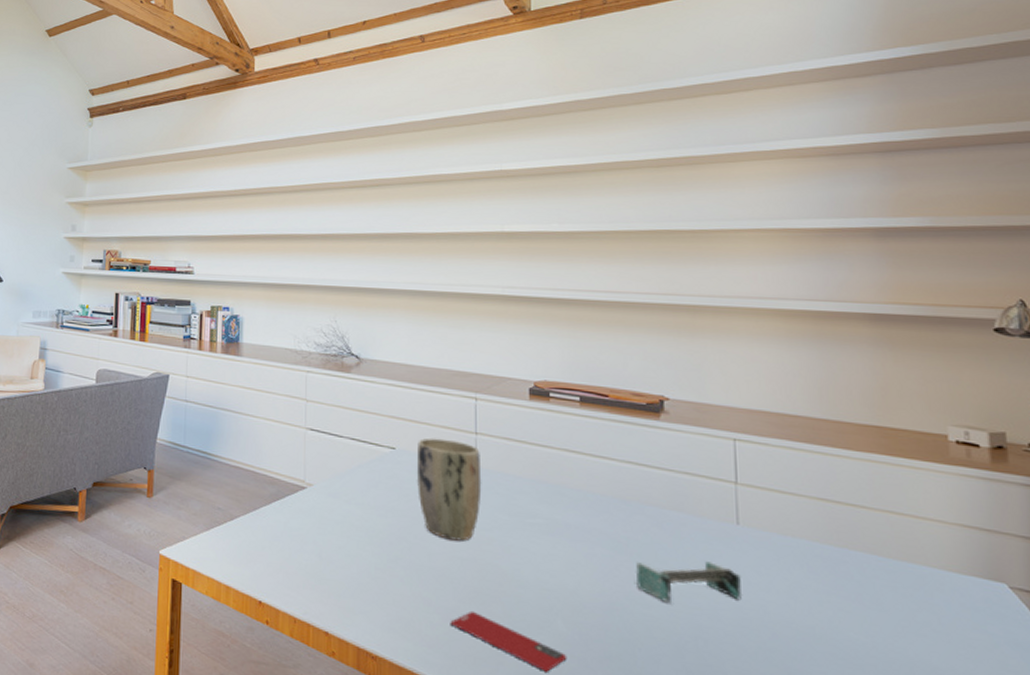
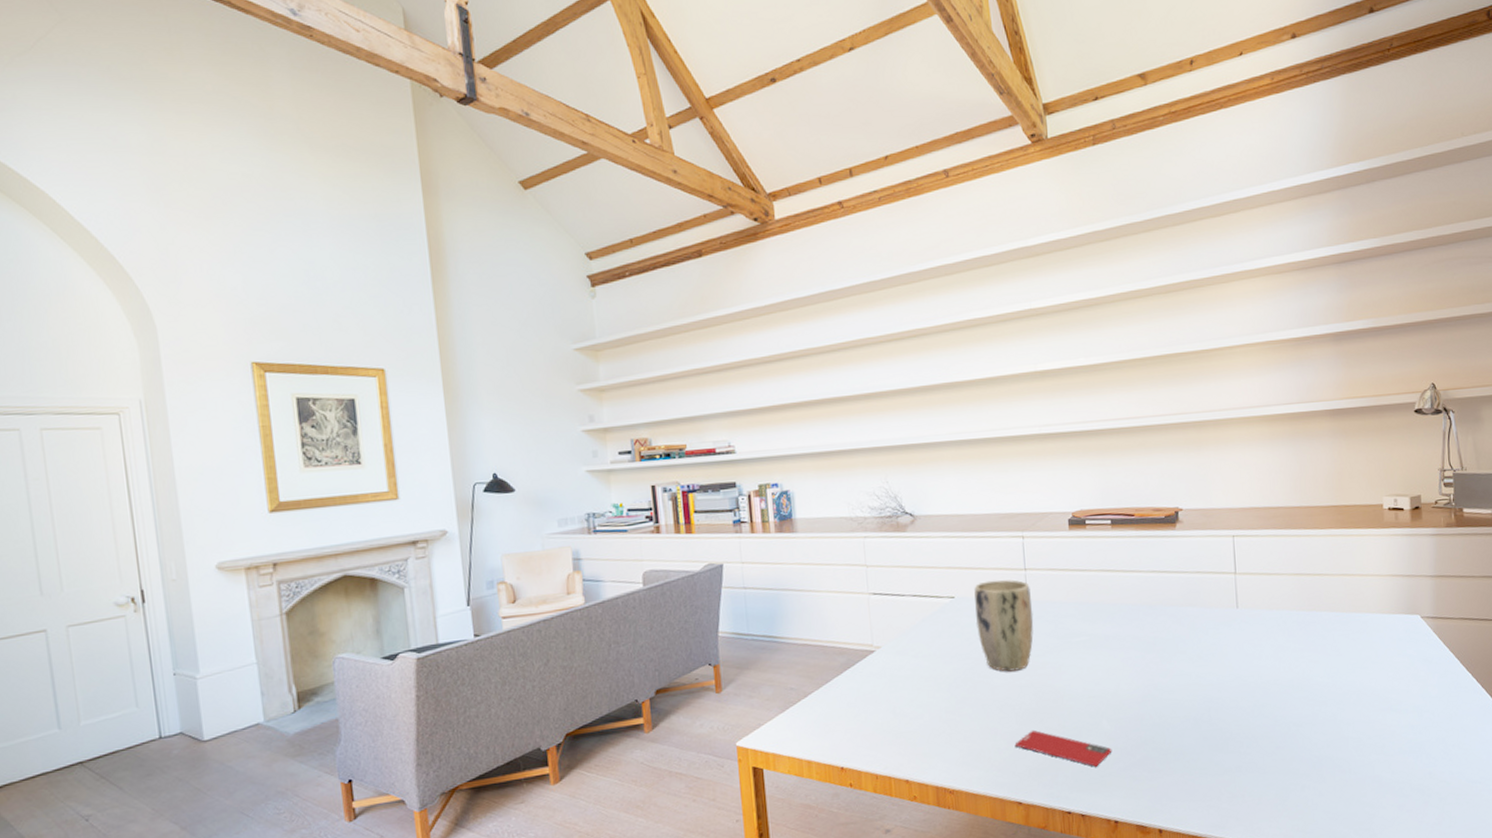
shelf: present [635,561,741,603] -> none [1161,644,1241,686]

